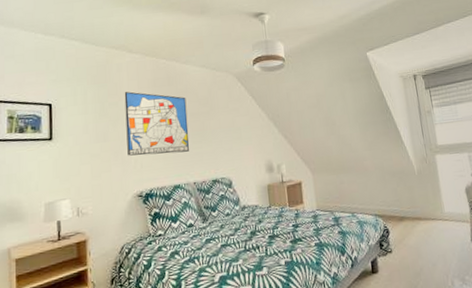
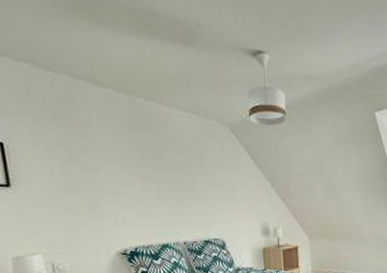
wall art: present [124,91,189,156] -> none [95,135,177,211]

